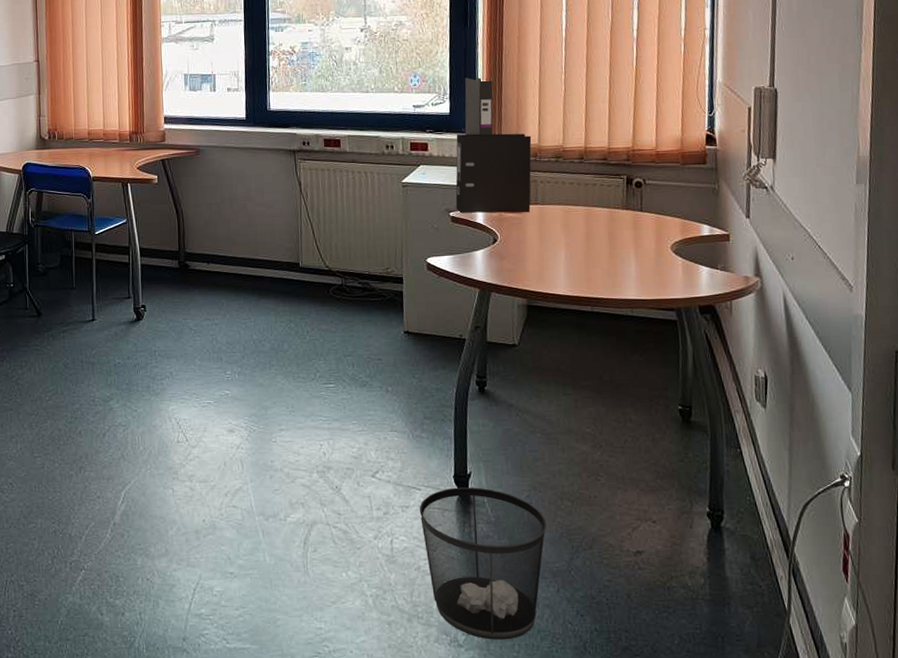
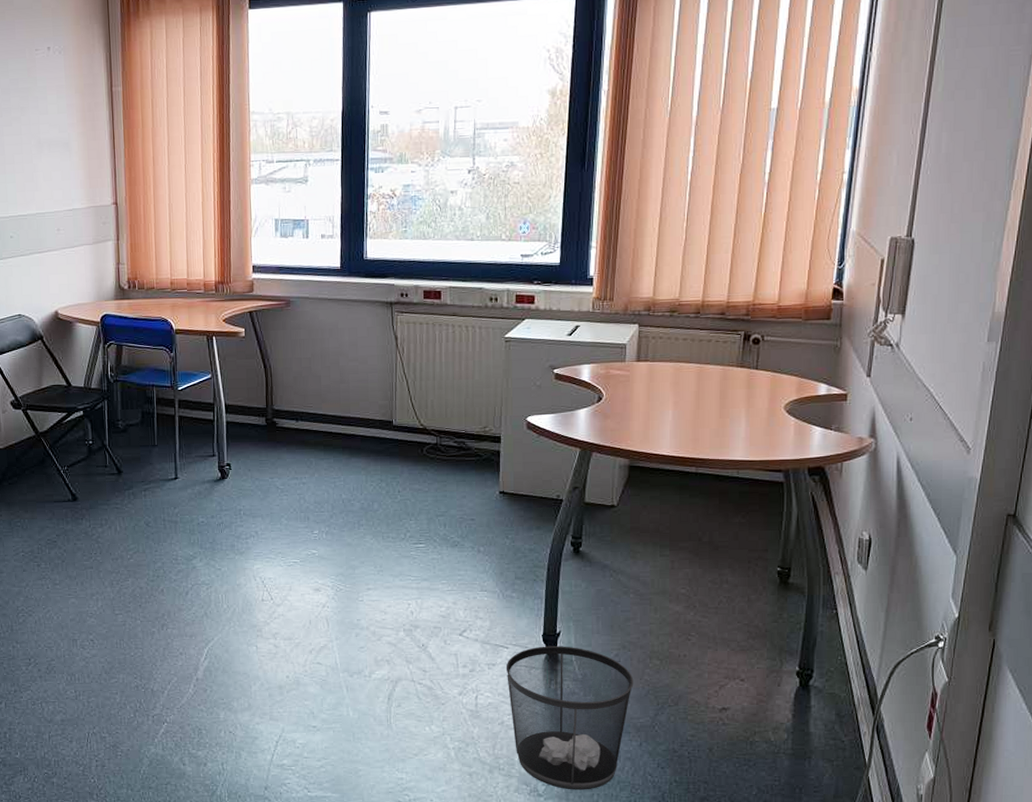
binder: present [455,133,532,213] -> none [561,285,646,371]
binder: present [464,77,494,135] -> none [575,224,608,288]

